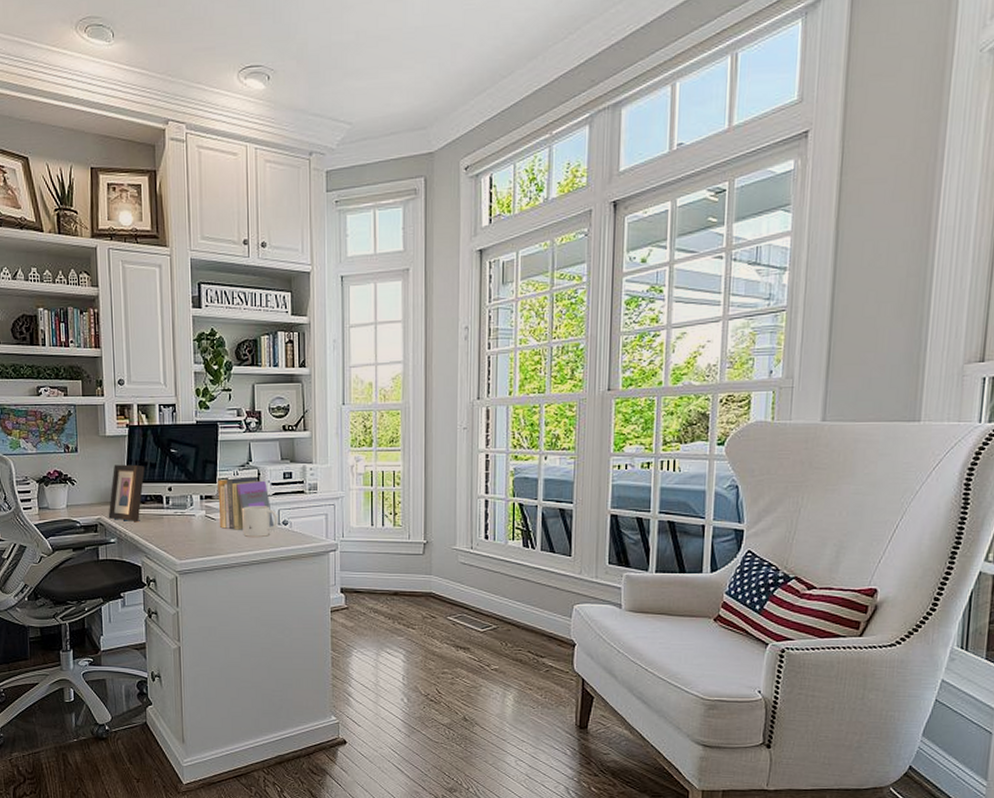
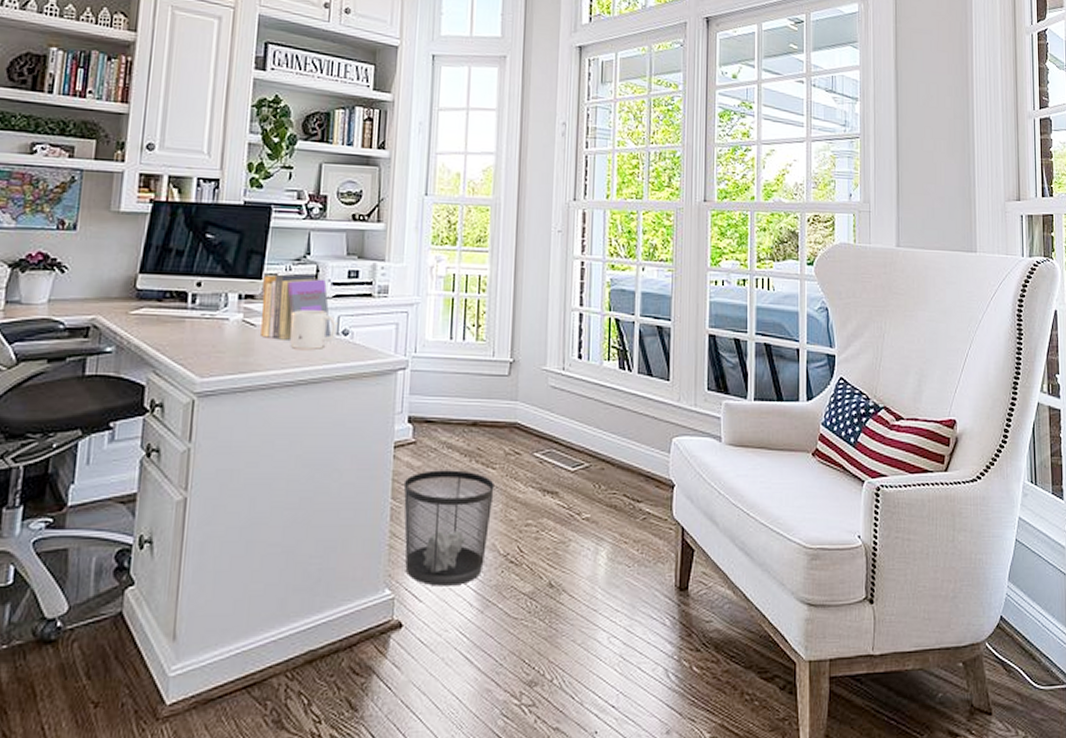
picture frame: present [108,464,145,521] -> none [107,249,168,324]
waste bin: none [340,629,415,716] -> present [403,470,494,586]

